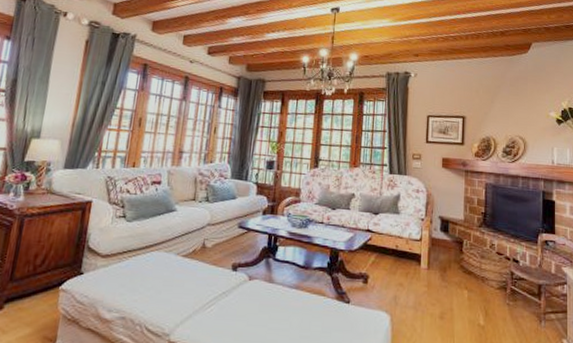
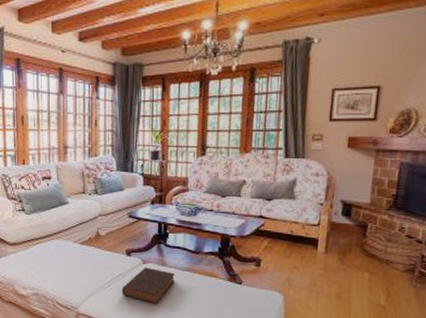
book: none [222,284,282,329] -> present [121,267,176,304]

